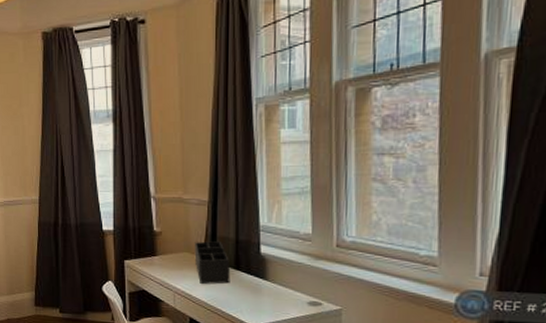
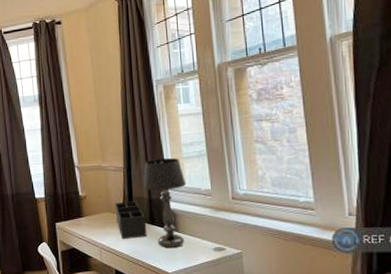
table lamp: none [230,193,283,298] -> present [143,157,187,248]

